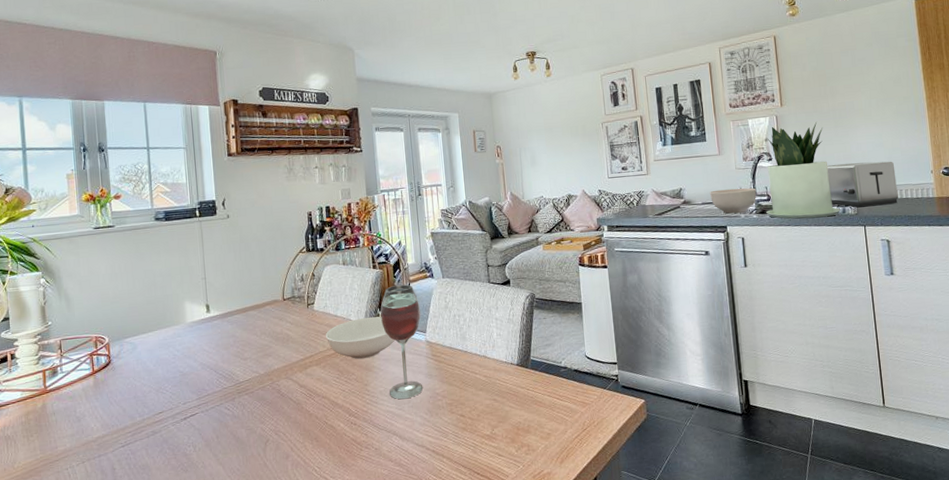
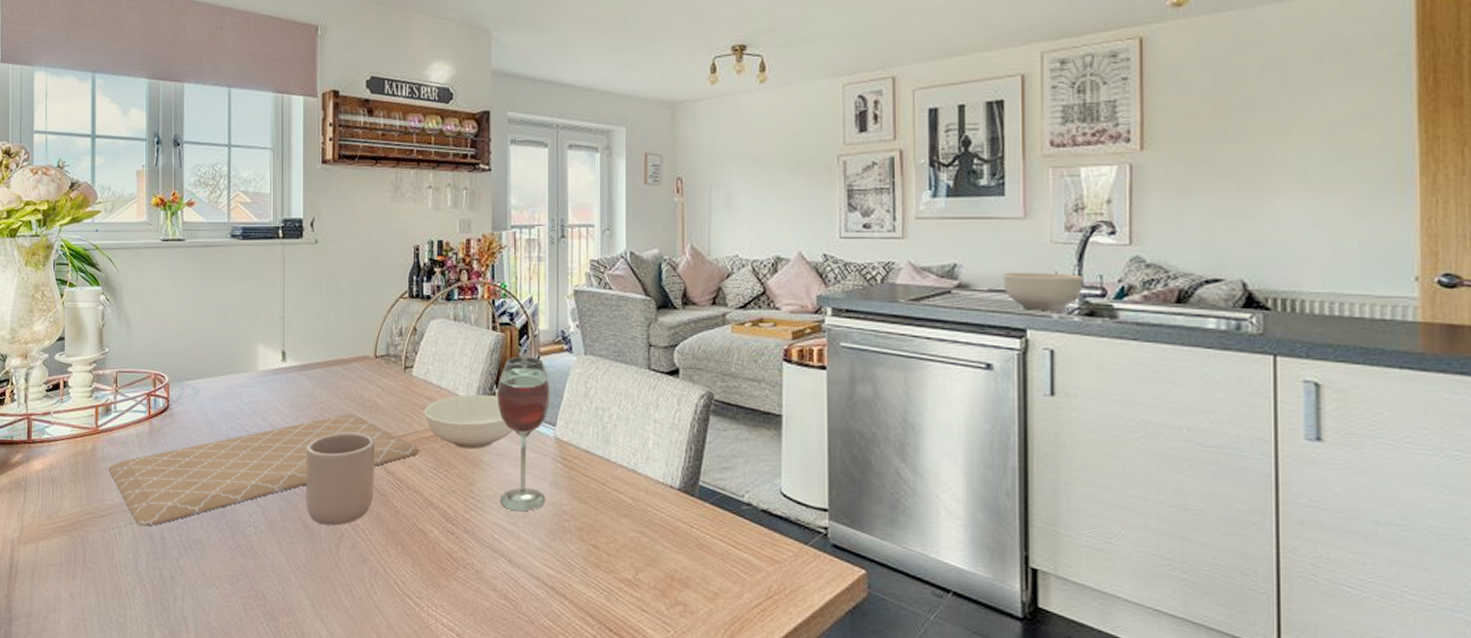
placemat: none [59,346,325,463] -> present [109,415,420,527]
mug: none [232,359,291,435] -> present [306,432,376,526]
planter: present [766,122,841,220] -> none [1097,180,1233,334]
toaster: present [827,161,898,208] -> none [1215,250,1345,325]

